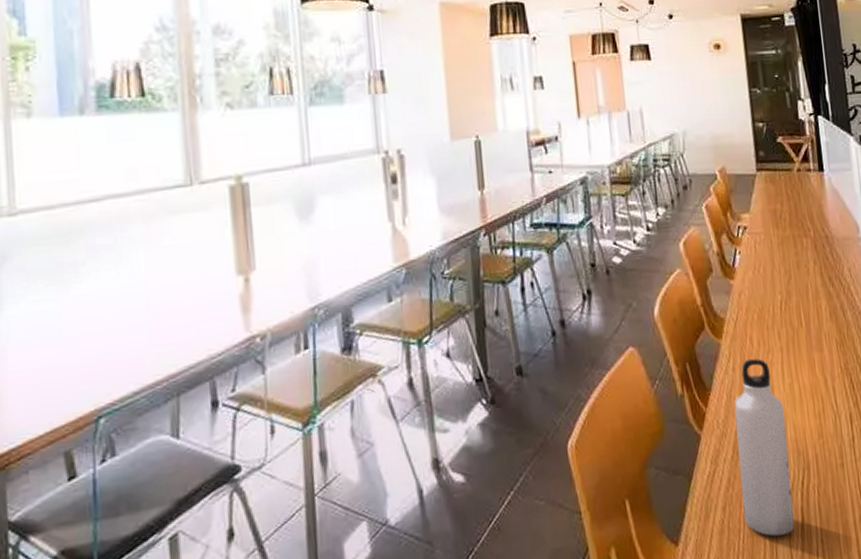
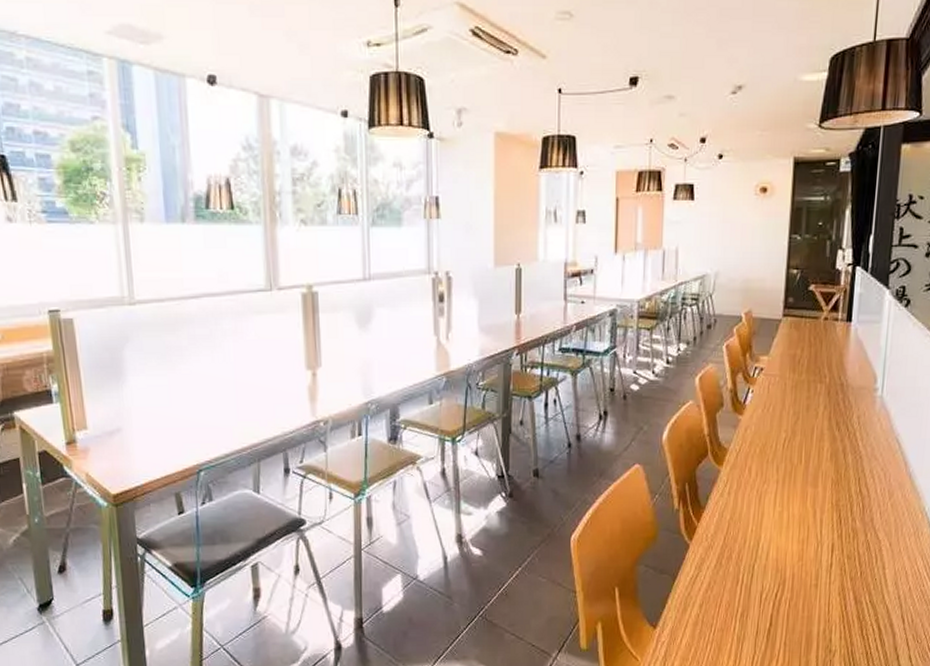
water bottle: present [734,358,795,537] -> none [718,487,771,634]

